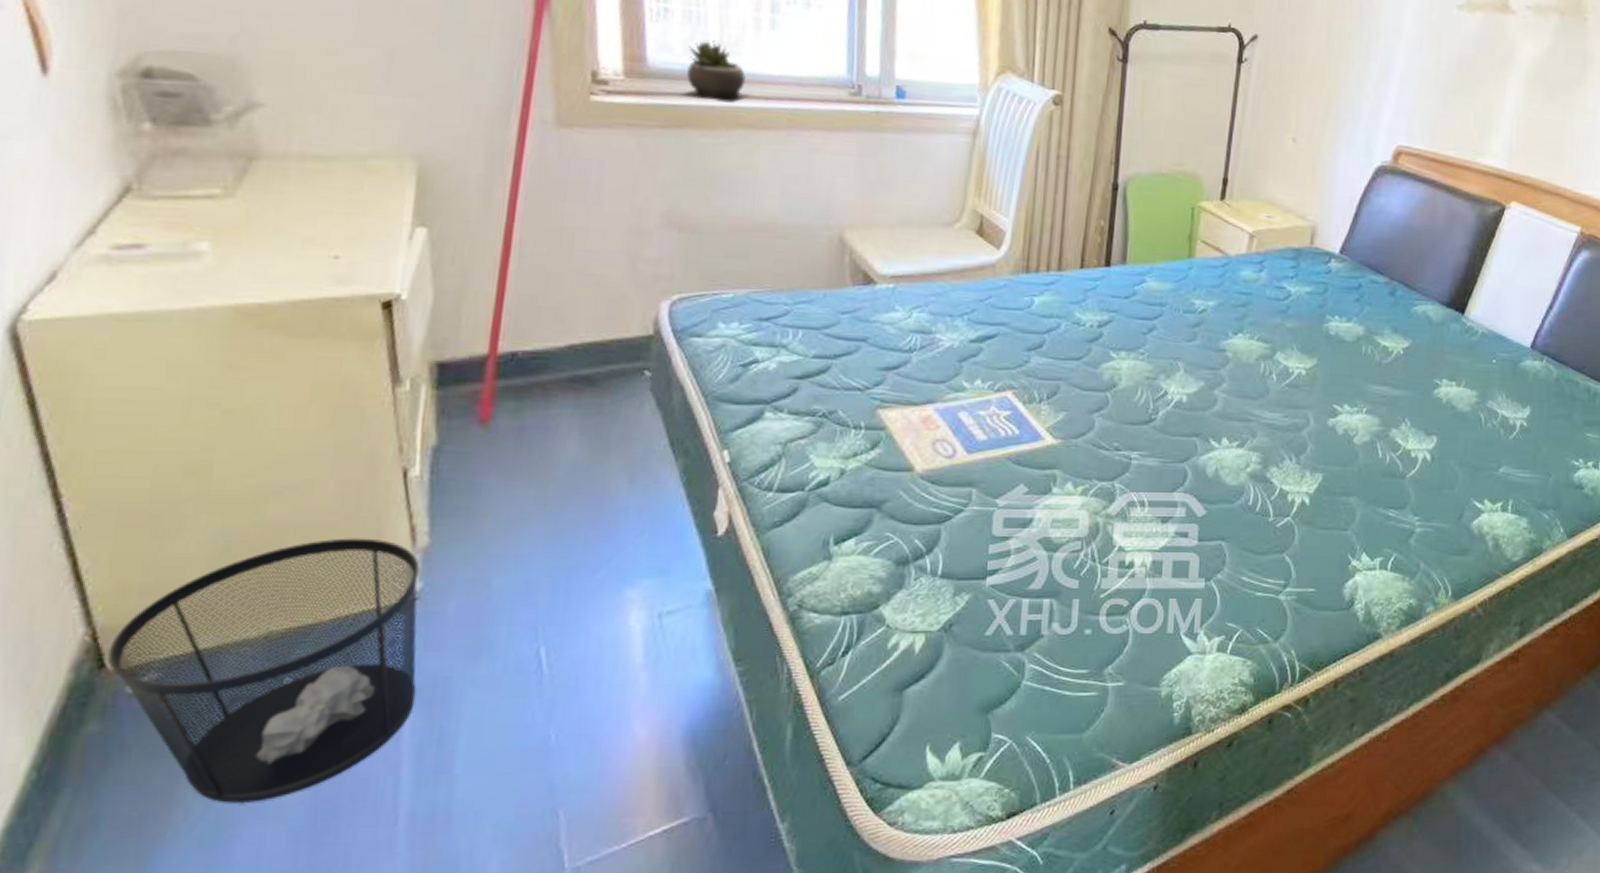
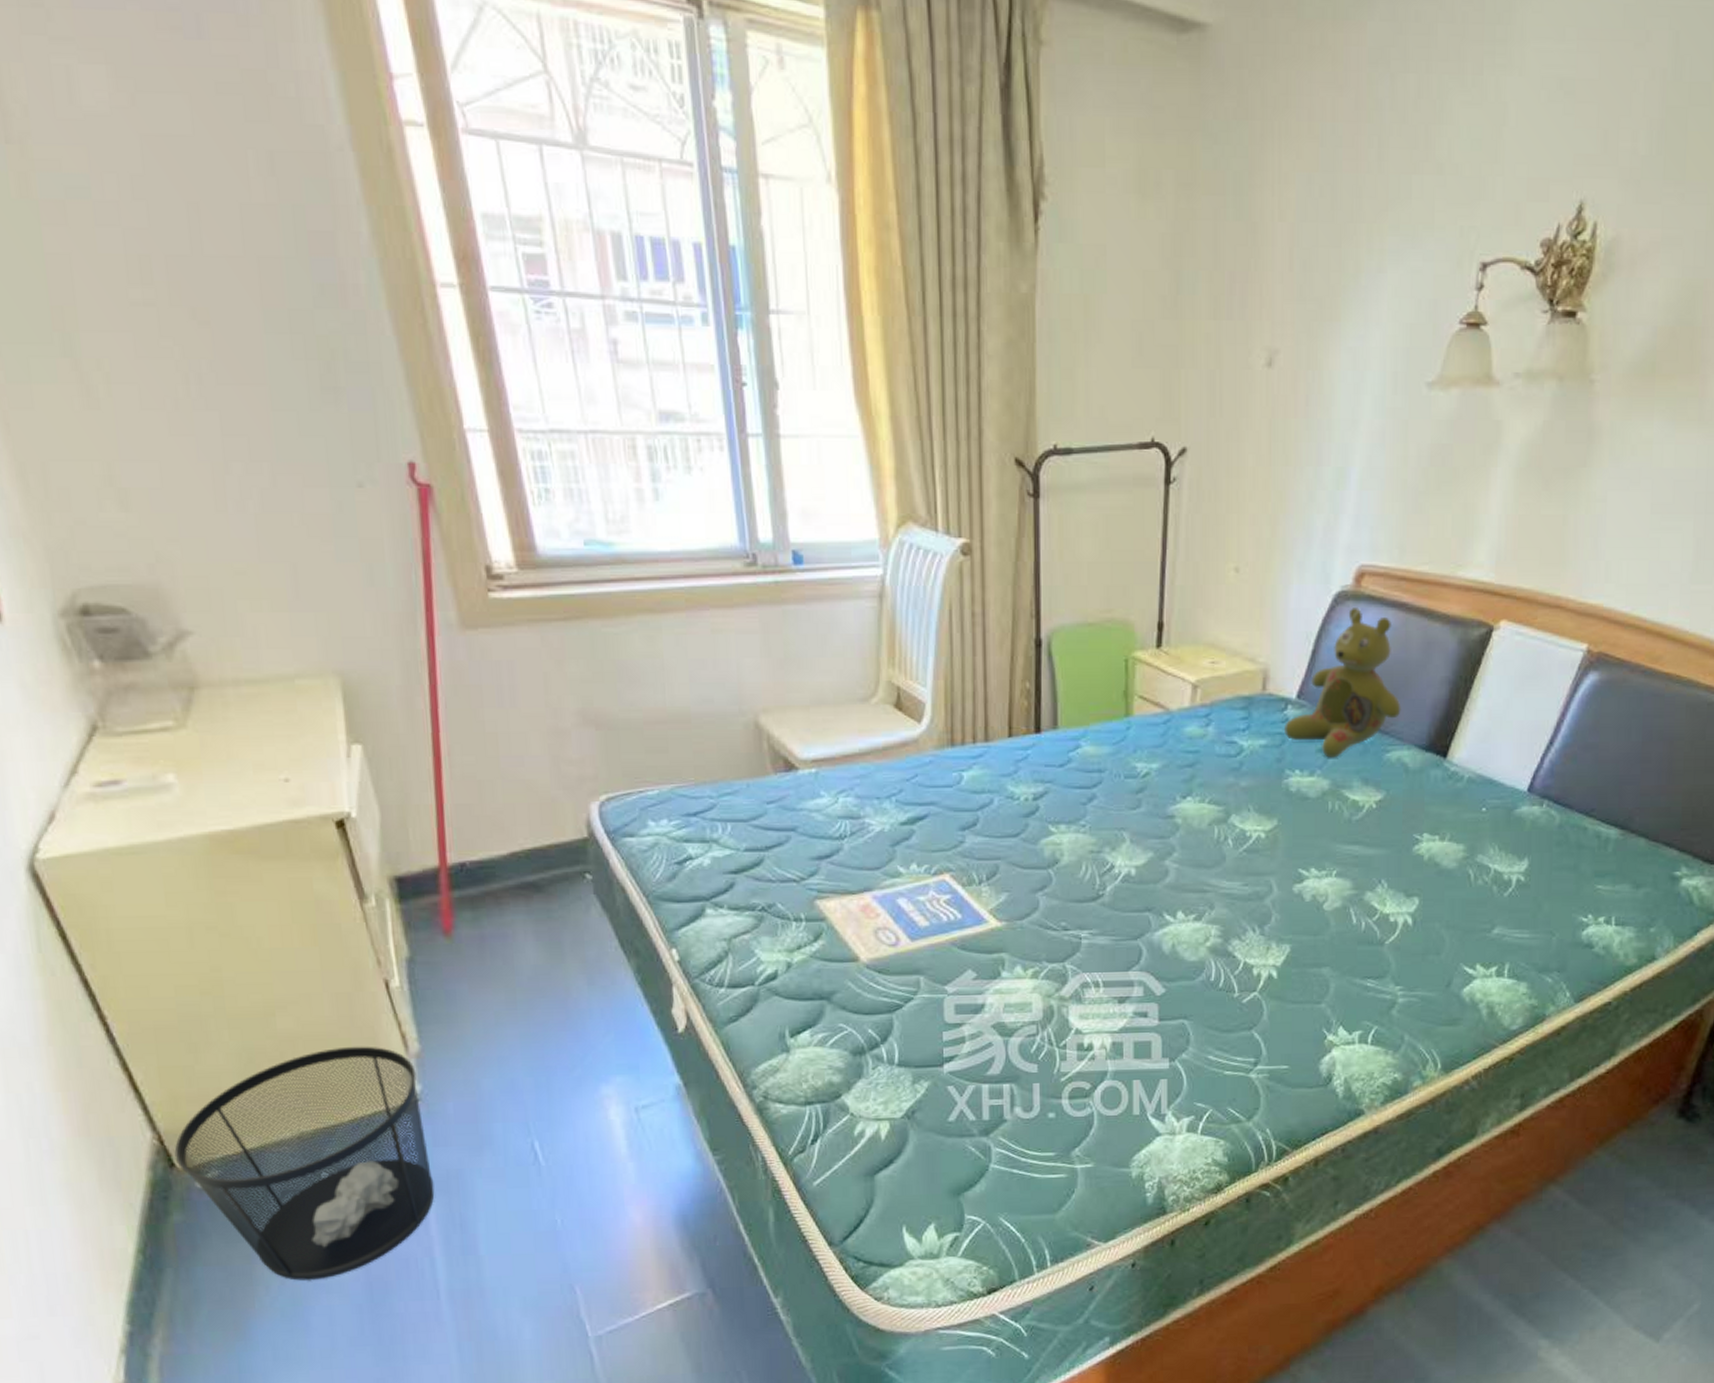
succulent plant: present [677,40,755,103] -> none [572,519,649,587]
stuffed bear: none [1326,180,1428,308] -> present [1283,608,1401,758]

